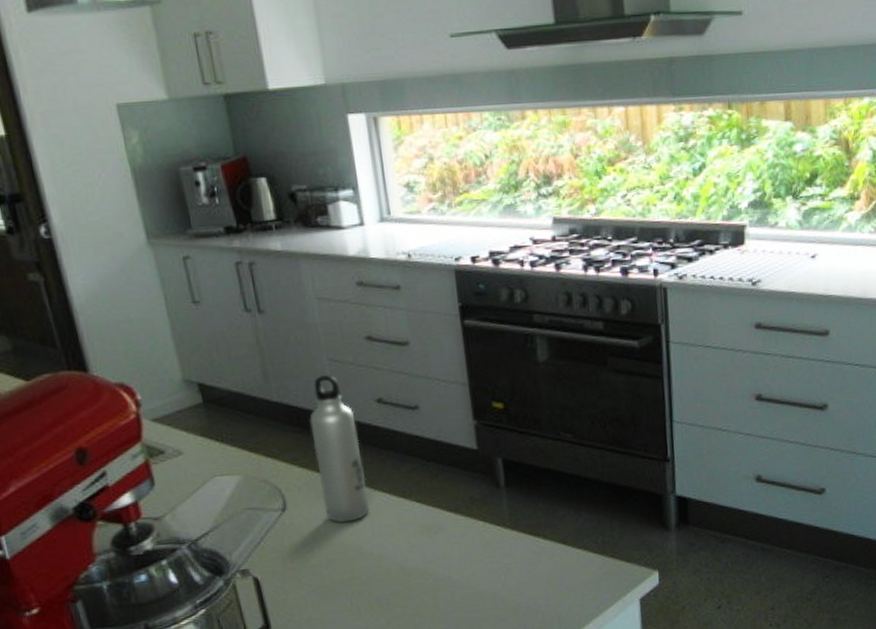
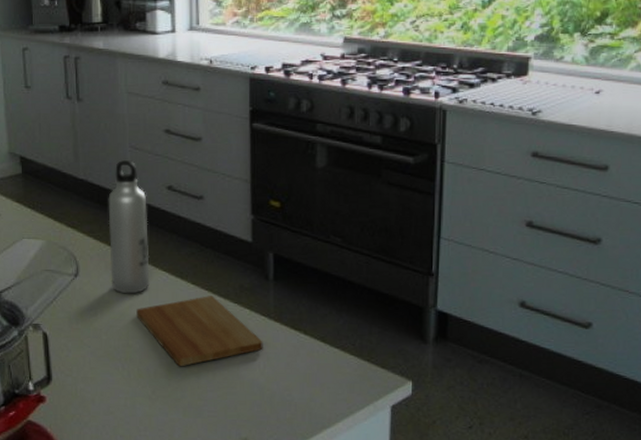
cutting board: none [358,512,502,593] -> present [136,296,263,367]

